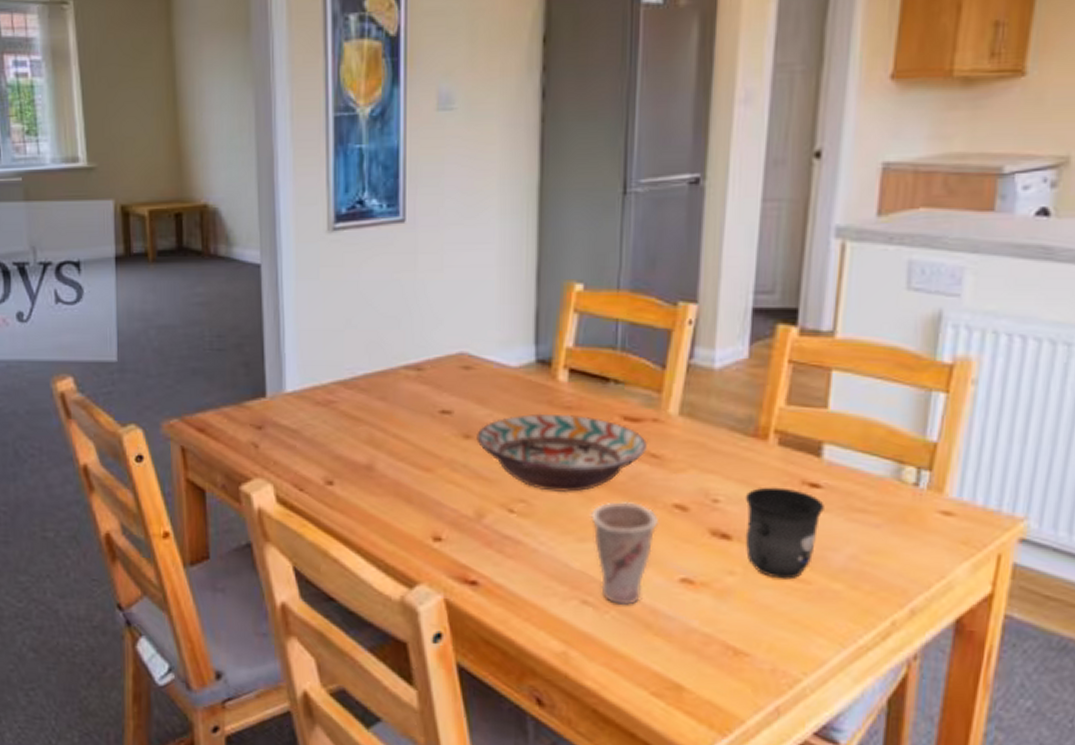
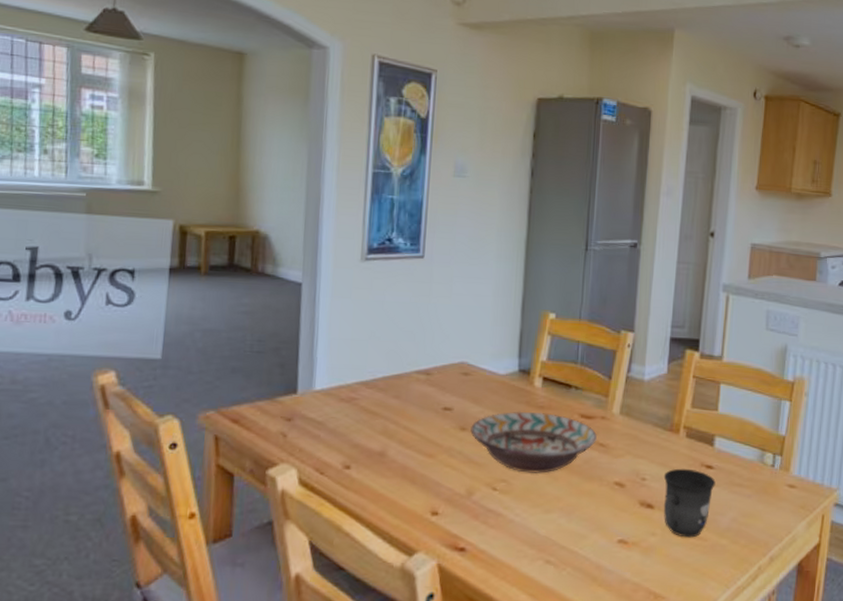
cup: present [590,501,660,605] -> none [554,480,604,563]

